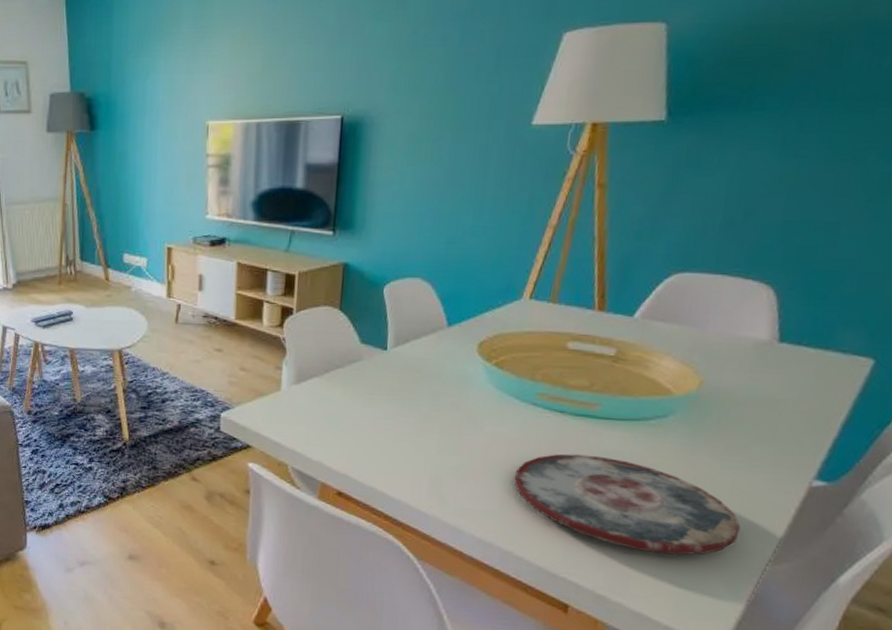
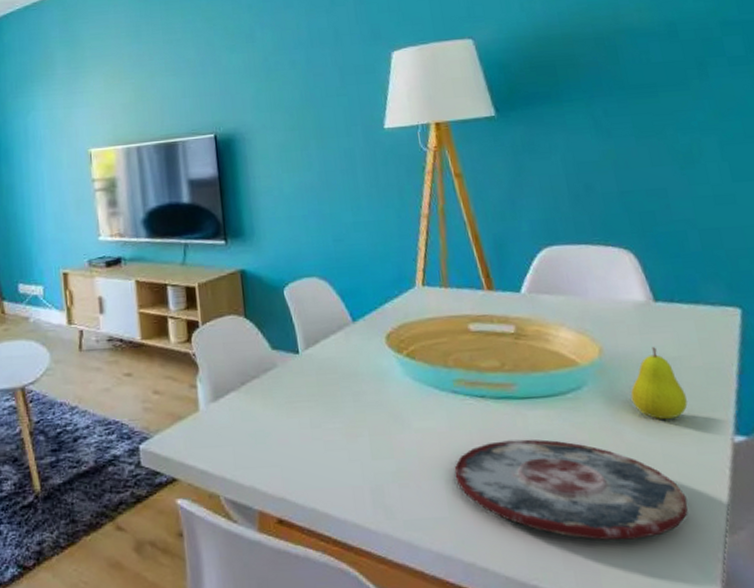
fruit: none [716,387,778,457] -> present [630,347,688,420]

